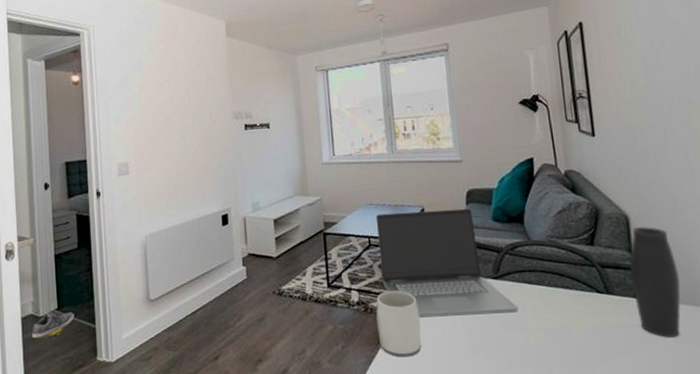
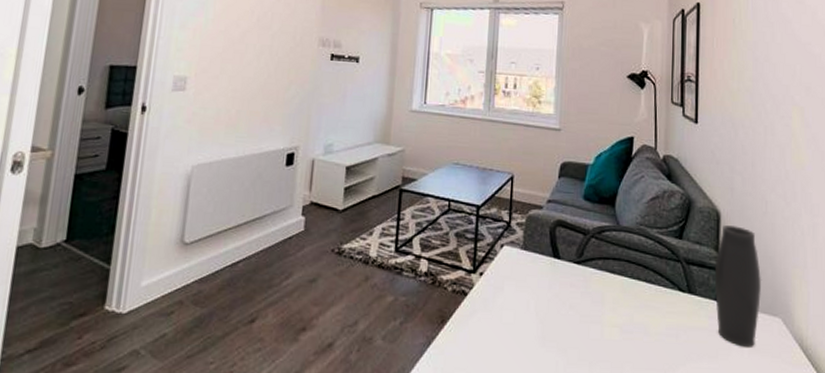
shoe: present [32,312,74,339] -> none [26,244,86,276]
laptop: present [375,208,518,317] -> none [457,176,597,302]
mug: present [376,291,422,357] -> none [442,264,492,342]

